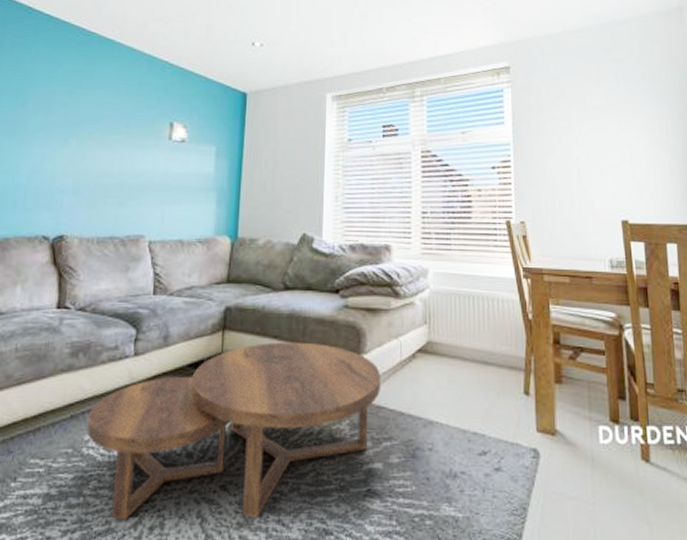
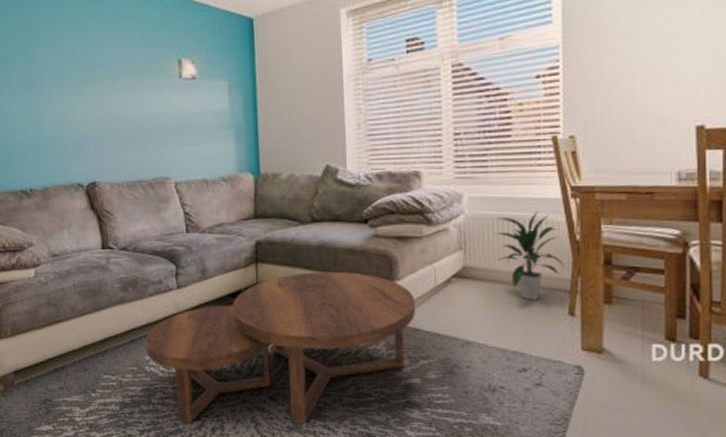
indoor plant: none [456,289,520,378] -> present [493,211,565,301]

